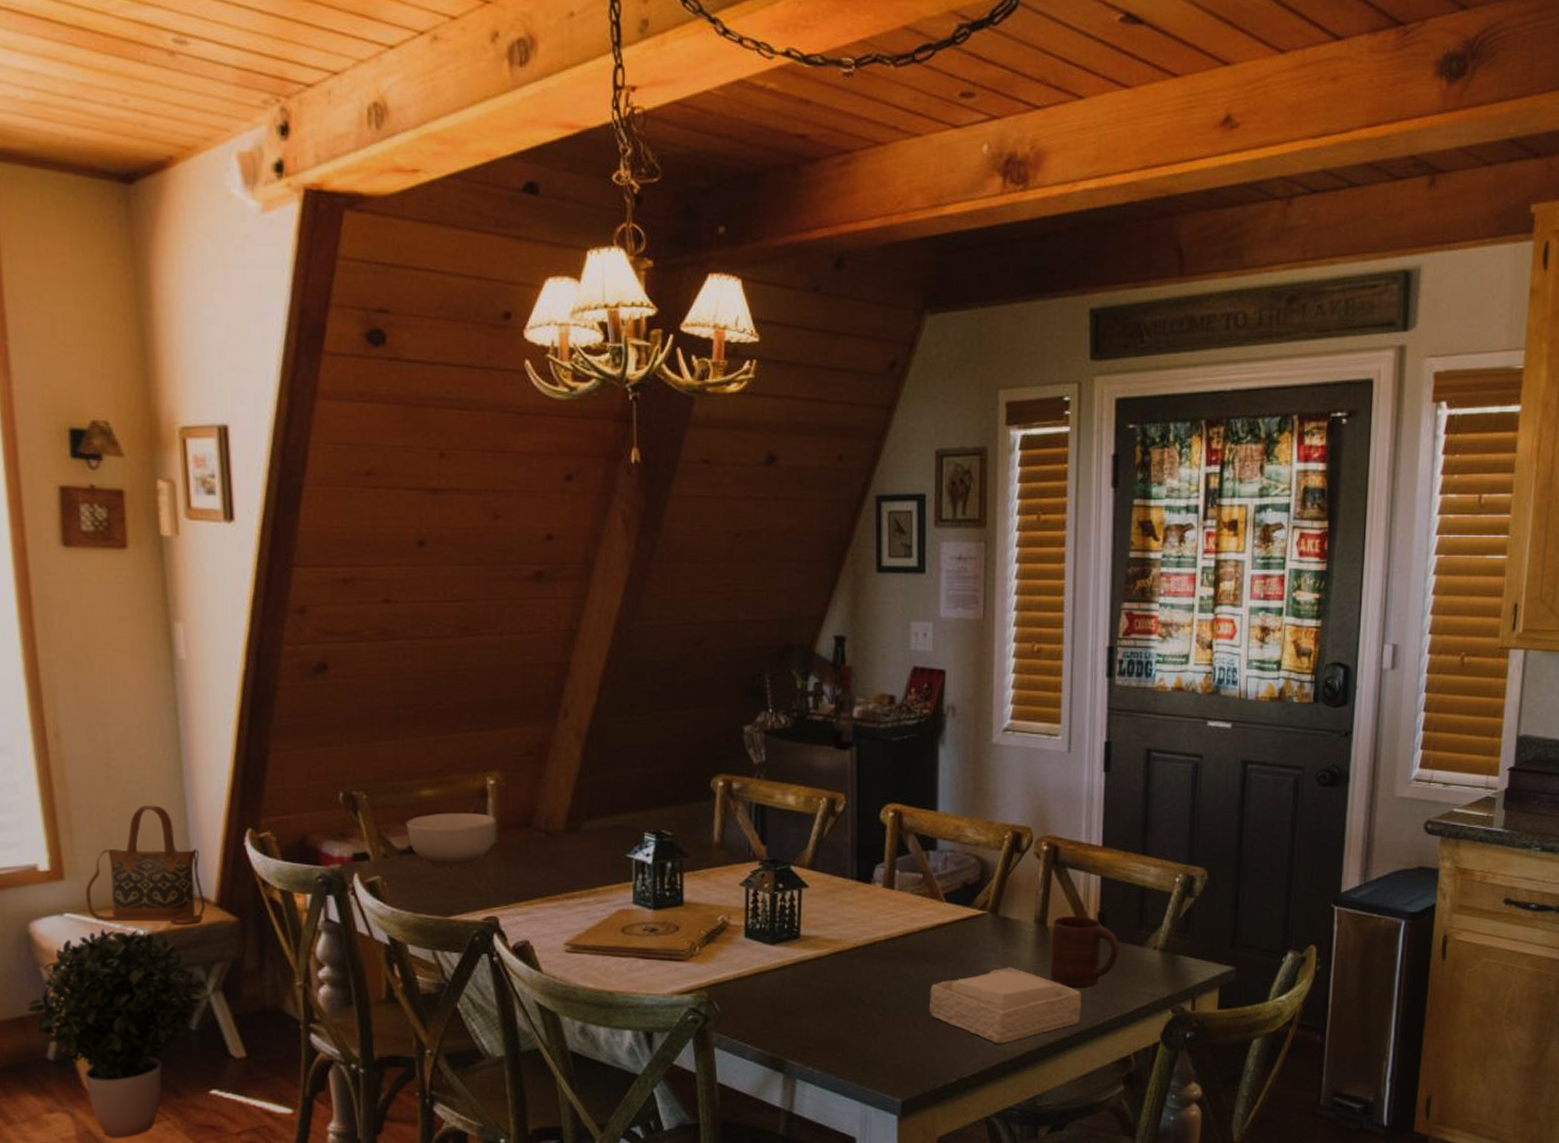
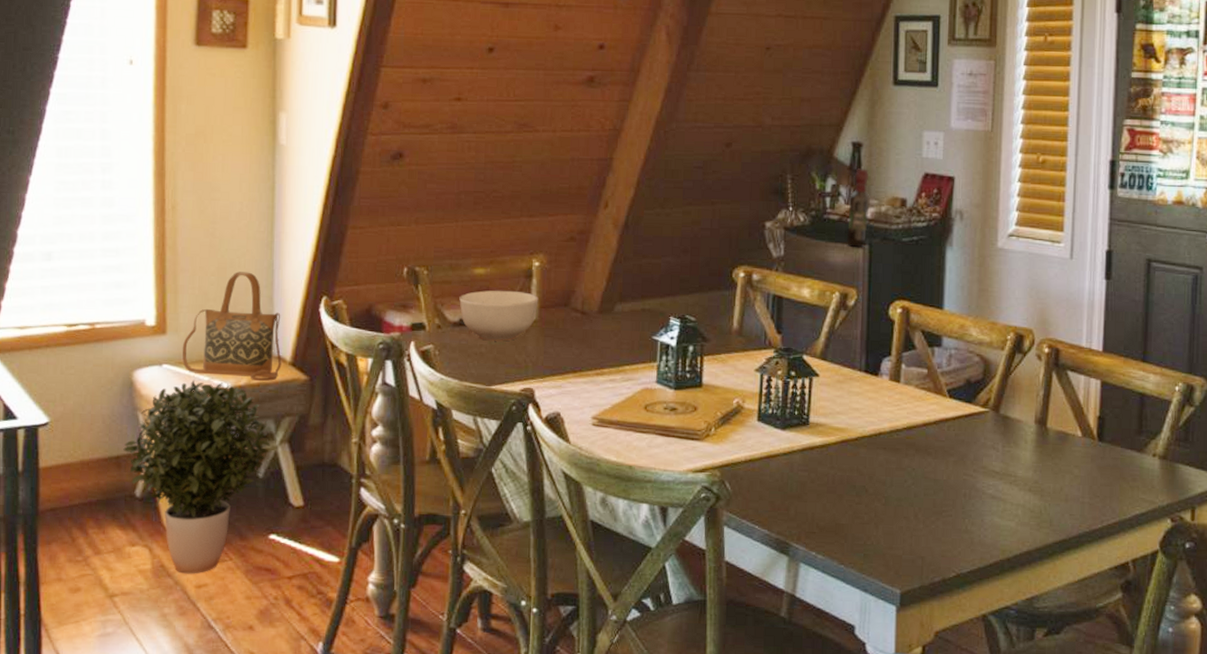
napkin holder: present [928,967,1081,1044] -> none [929,465,1080,542]
cup: present [1051,915,1119,988] -> none [1050,418,1118,490]

